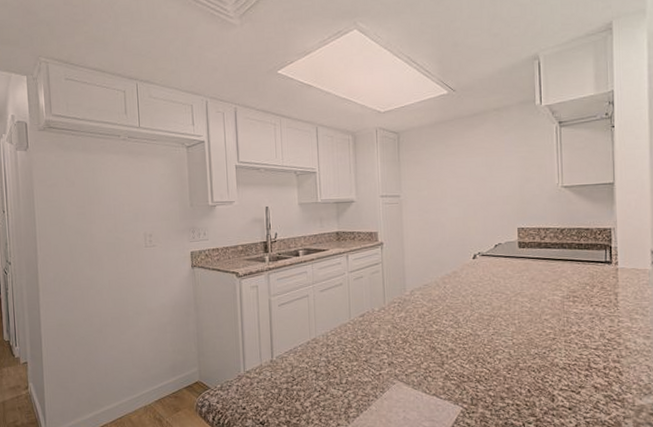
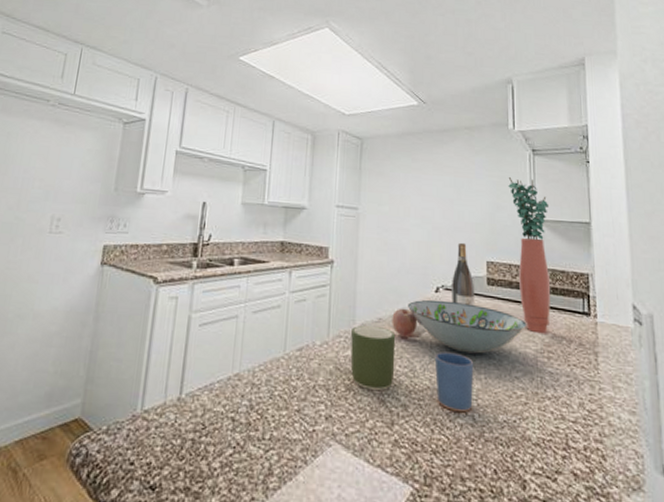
mug: none [403,291,442,340] -> present [350,325,396,390]
fruit: none [437,274,459,297] -> present [392,308,418,337]
decorative bowl: none [450,264,555,305] -> present [408,299,527,354]
mug: none [474,305,509,351] -> present [434,351,474,413]
wine bottle: none [487,214,509,267] -> present [452,242,475,307]
vase: none [536,150,576,283] -> present [508,176,551,334]

